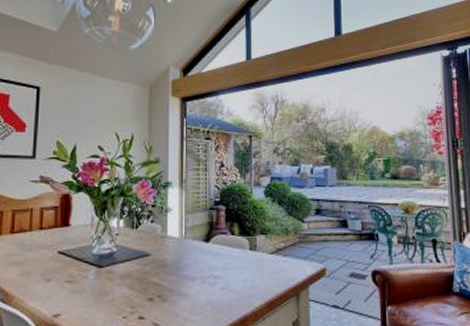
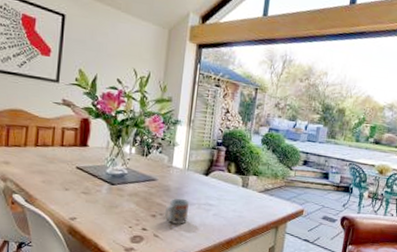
cup: none [164,273,192,307] -> present [165,198,190,225]

